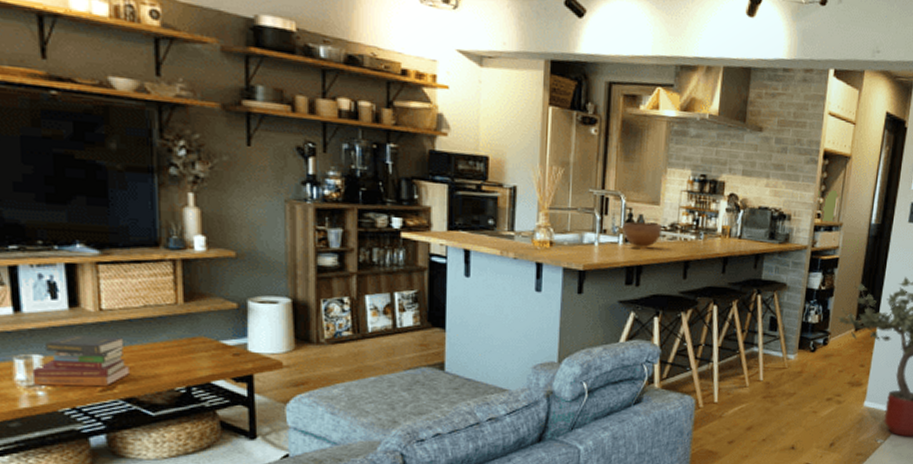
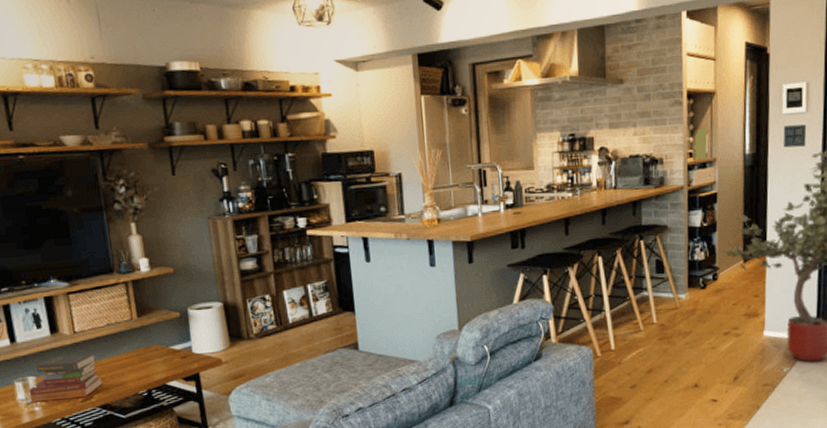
bowl: present [623,221,662,248] -> none [502,186,539,213]

